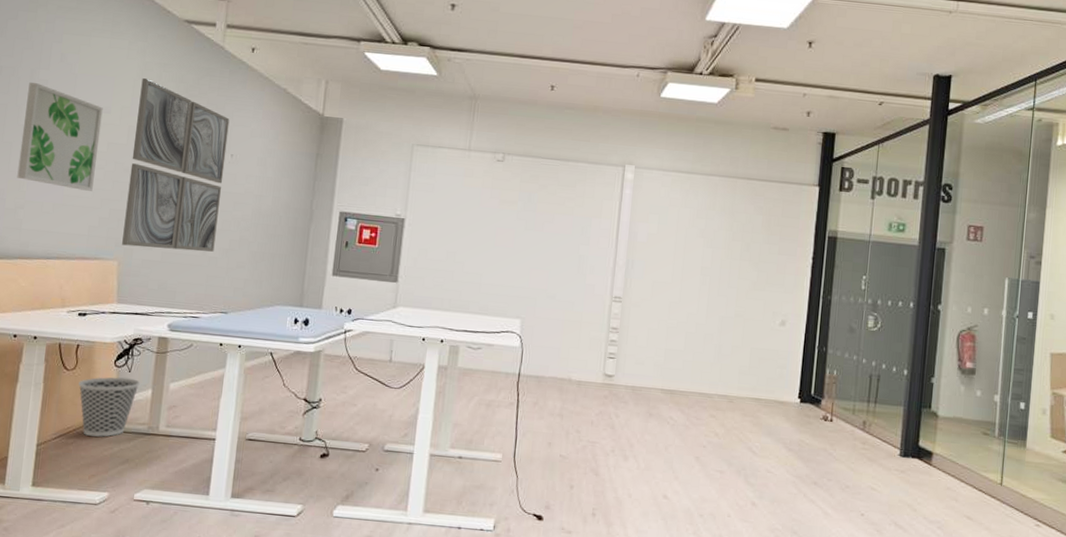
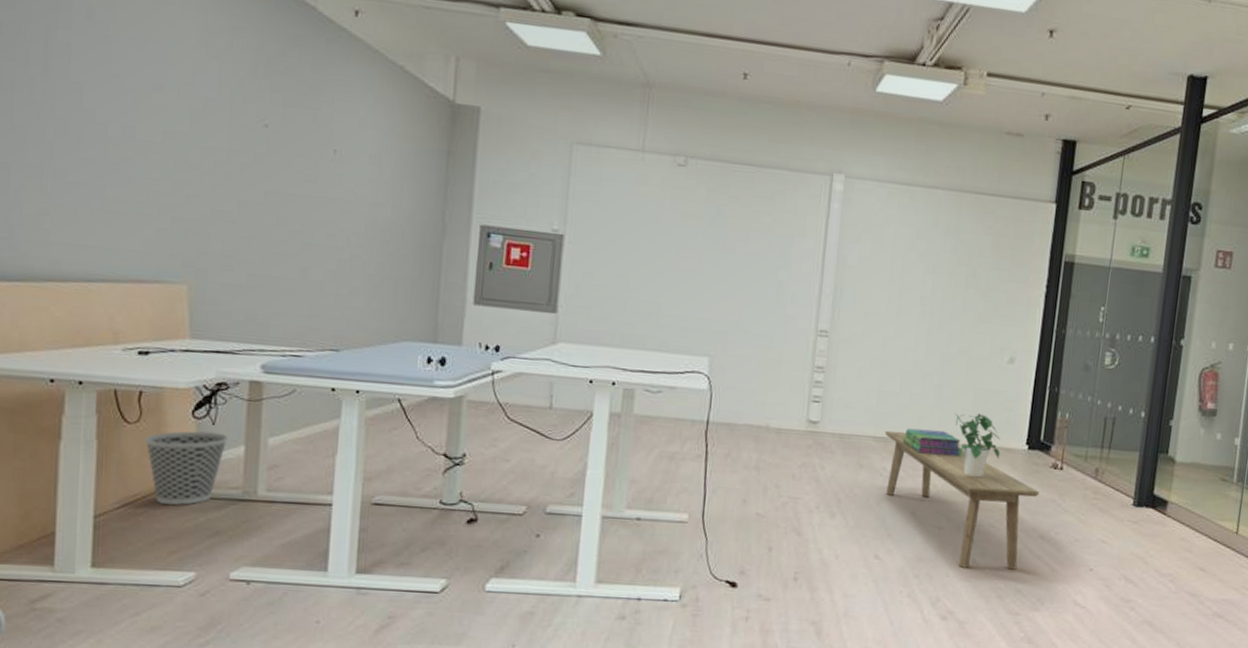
wall art: present [17,82,103,191] -> none [36,46,153,194]
wall art: present [122,78,230,252] -> none [192,46,330,274]
bench: none [671,384,812,513] -> present [884,430,1040,570]
stack of books: none [687,382,739,408] -> present [902,428,961,456]
potted plant: none [733,369,775,428] -> present [955,413,1001,478]

